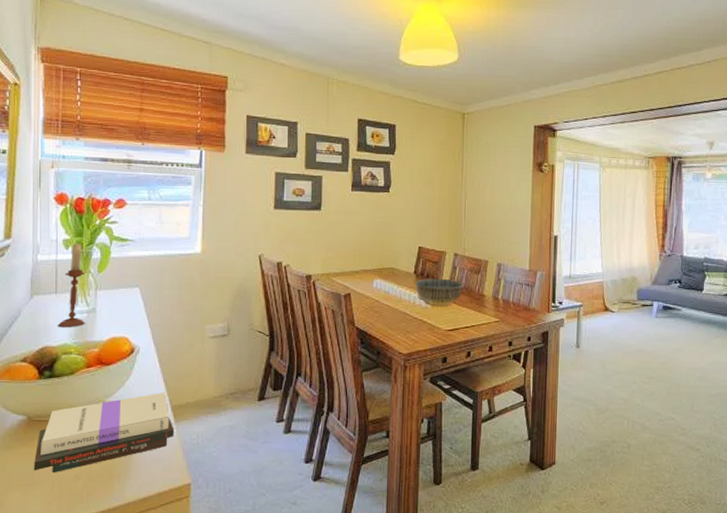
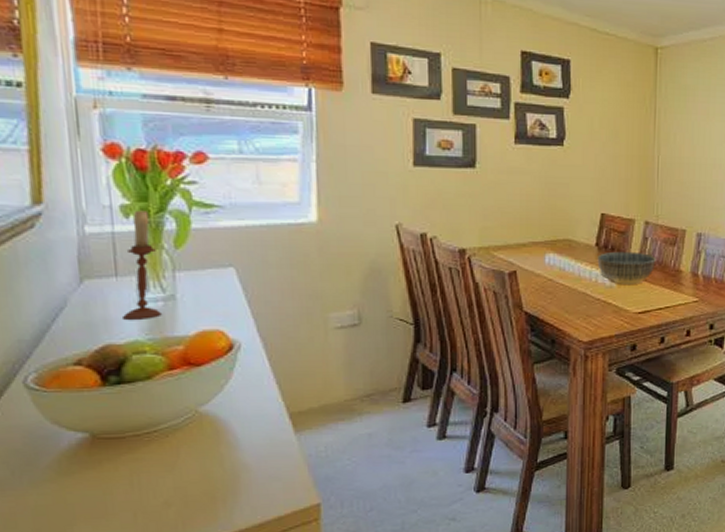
books: present [33,393,174,472] -> none [105,397,295,500]

